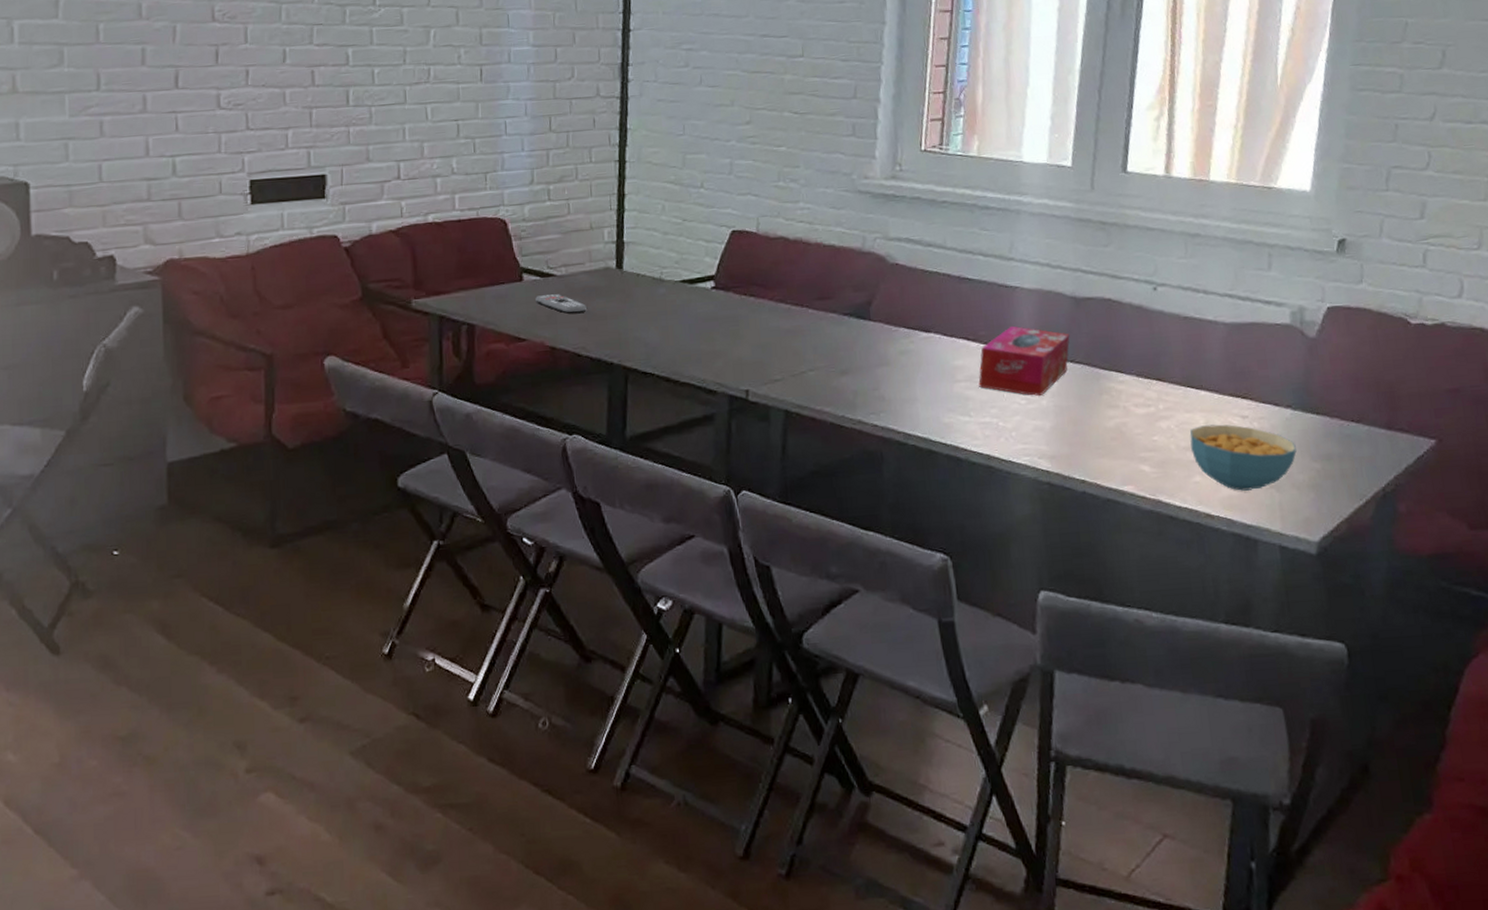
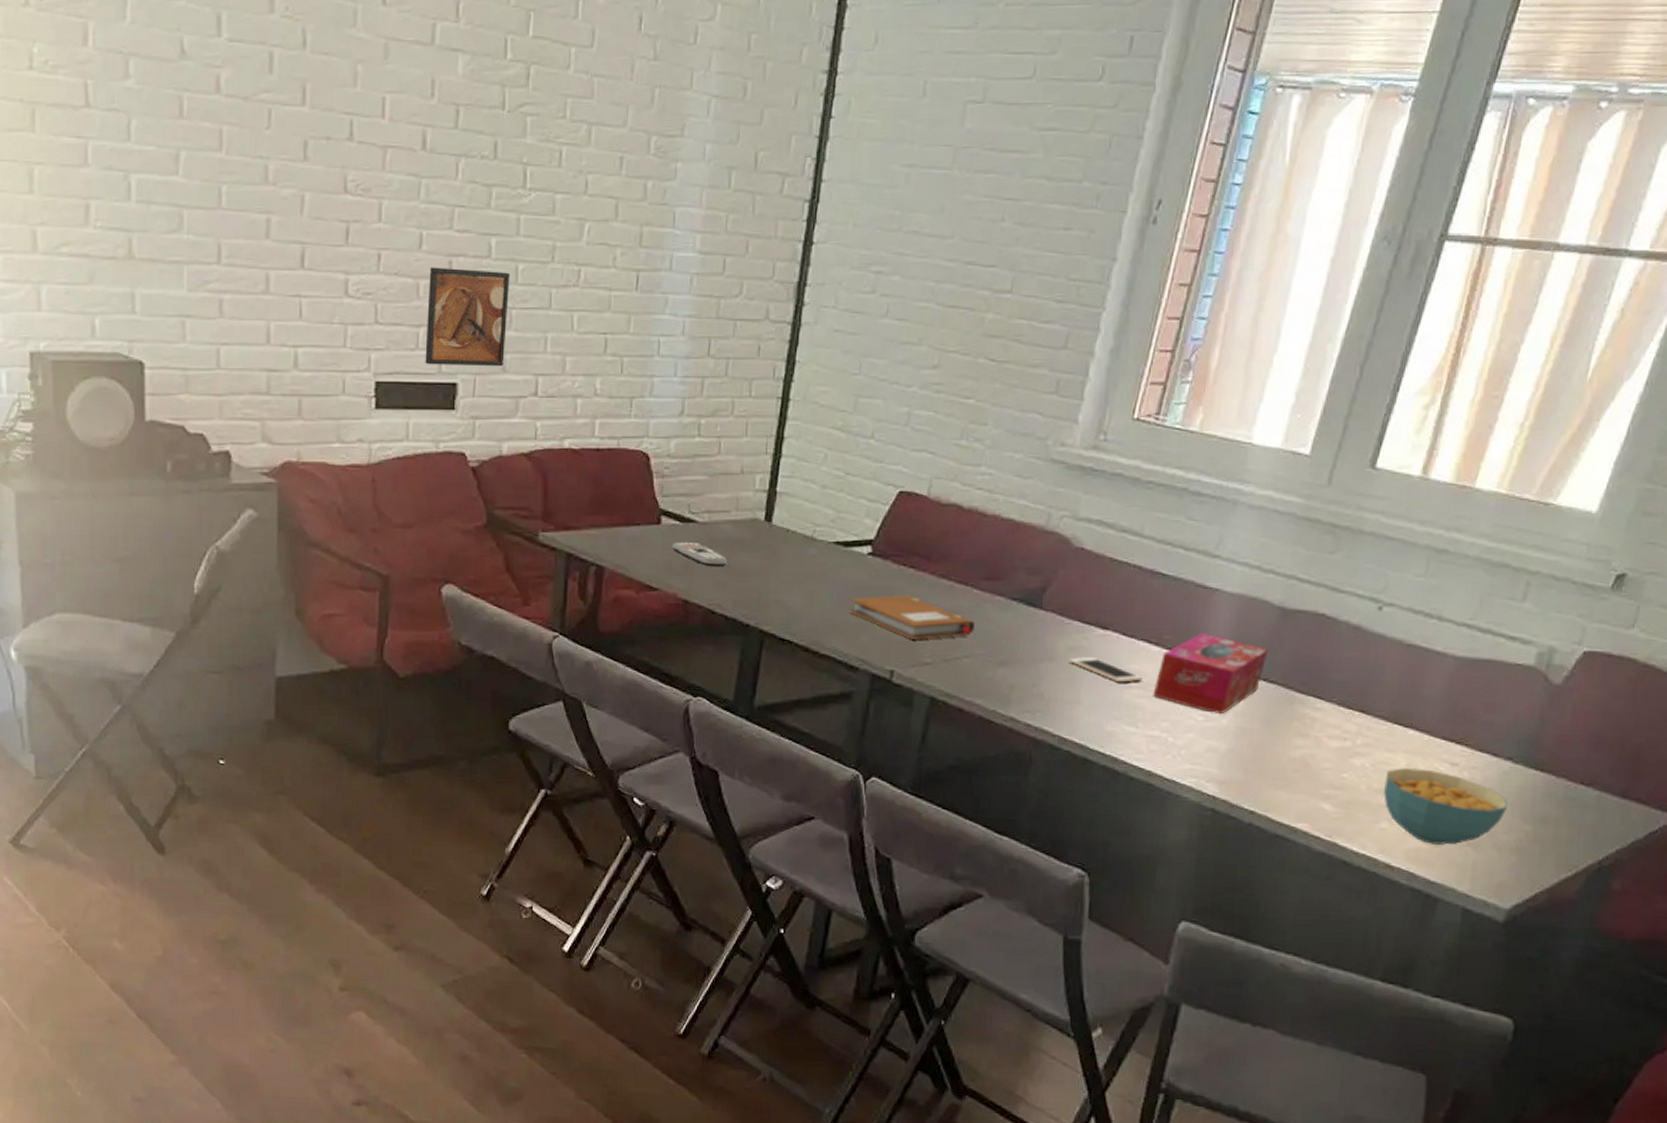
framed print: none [294,76,368,161] -> present [425,267,510,367]
notebook: none [701,321,815,360] -> present [849,595,975,640]
cell phone: none [901,357,967,378] -> present [1068,656,1142,683]

